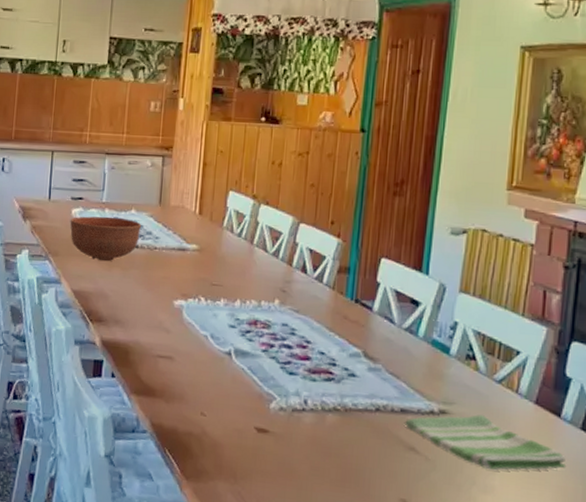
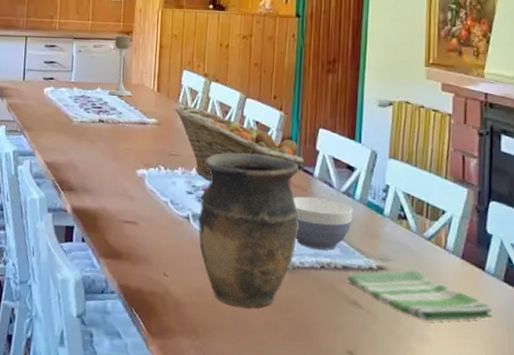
bowl: present [70,216,142,261] -> none [42,94,107,135]
candle holder: none [143,151,171,220] -> present [107,36,133,97]
fruit basket: none [218,230,363,315] -> present [174,105,305,182]
vase: none [241,283,356,451] -> present [198,152,300,308]
bowl: none [348,332,416,392] -> present [293,196,353,250]

